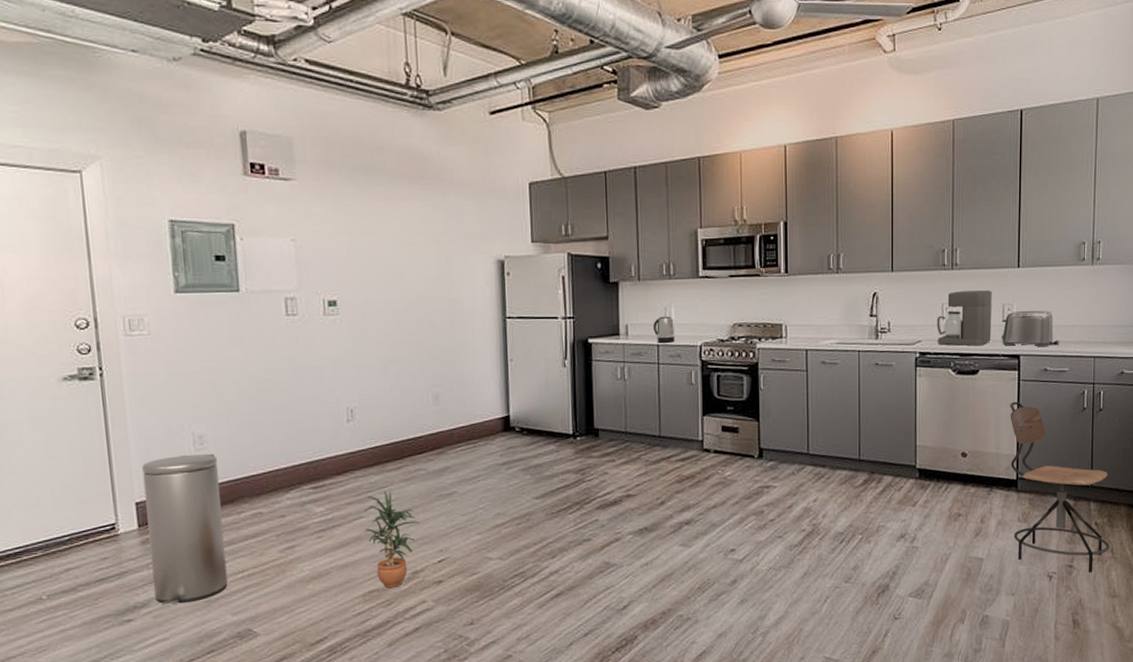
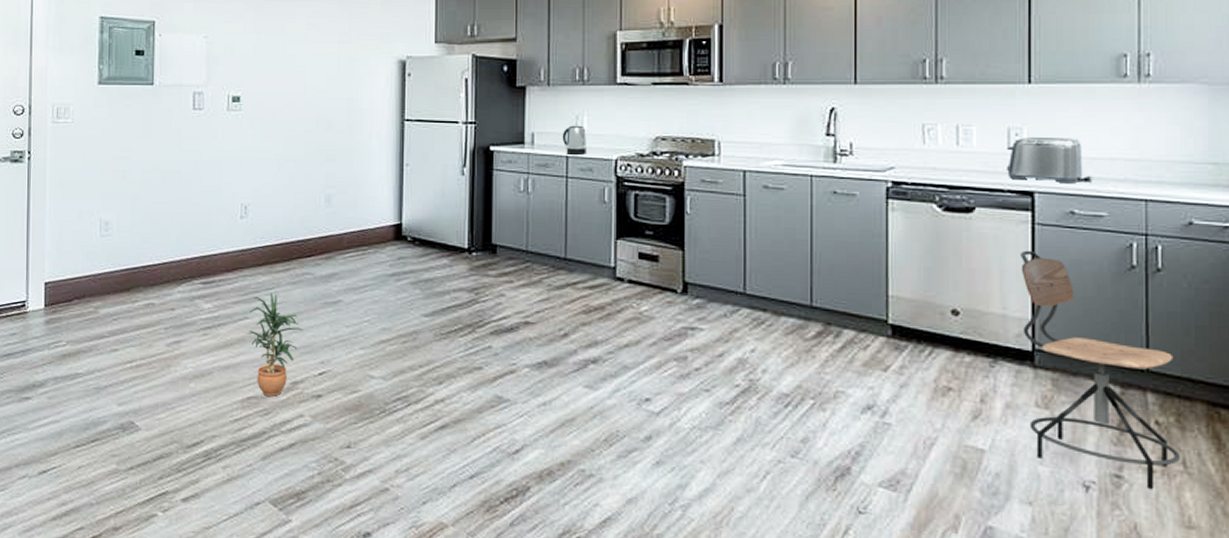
pedal bin: present [142,454,228,606] -> none [51,240,120,388]
coffee maker: present [937,290,992,346] -> none [915,110,992,178]

